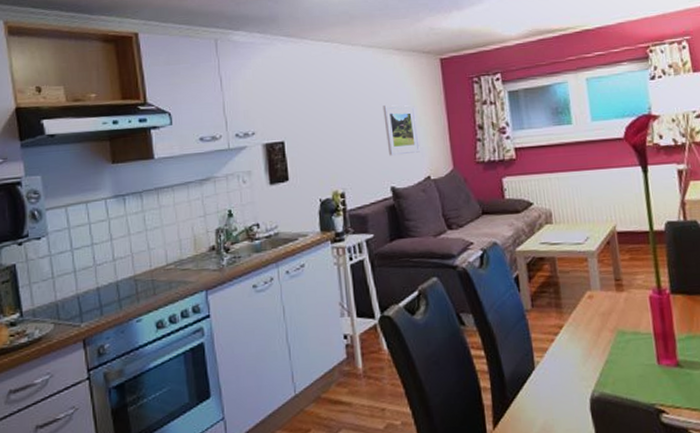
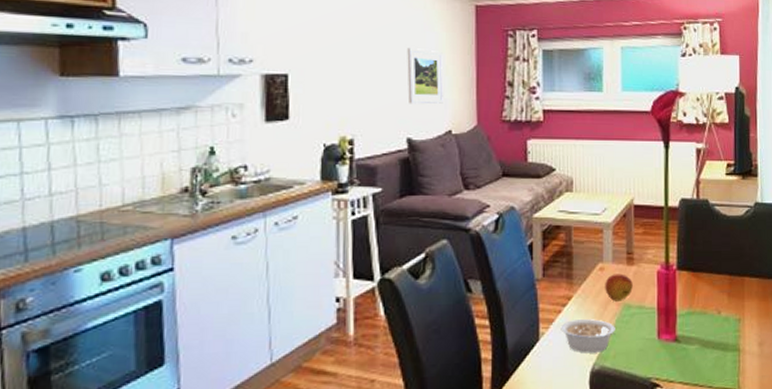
legume: none [555,346,612,381] -> present [561,319,615,353]
fruit: none [595,300,625,330] -> present [605,273,633,303]

